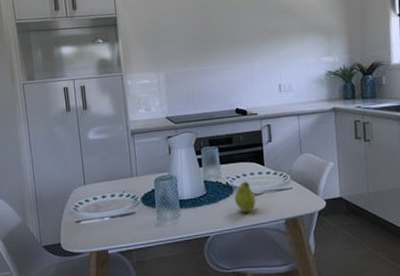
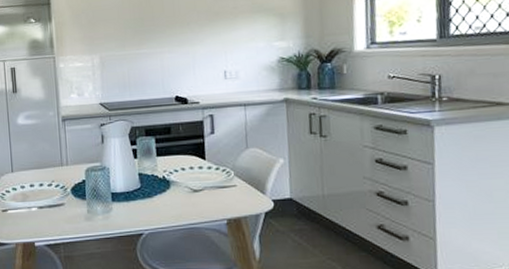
fruit: present [235,181,256,213] -> none [172,175,196,211]

